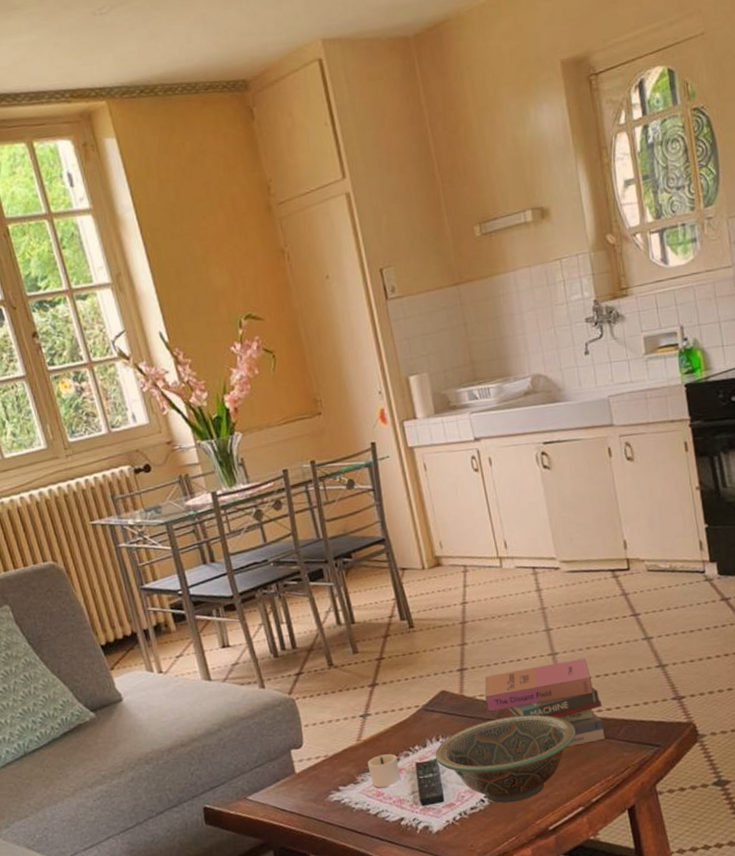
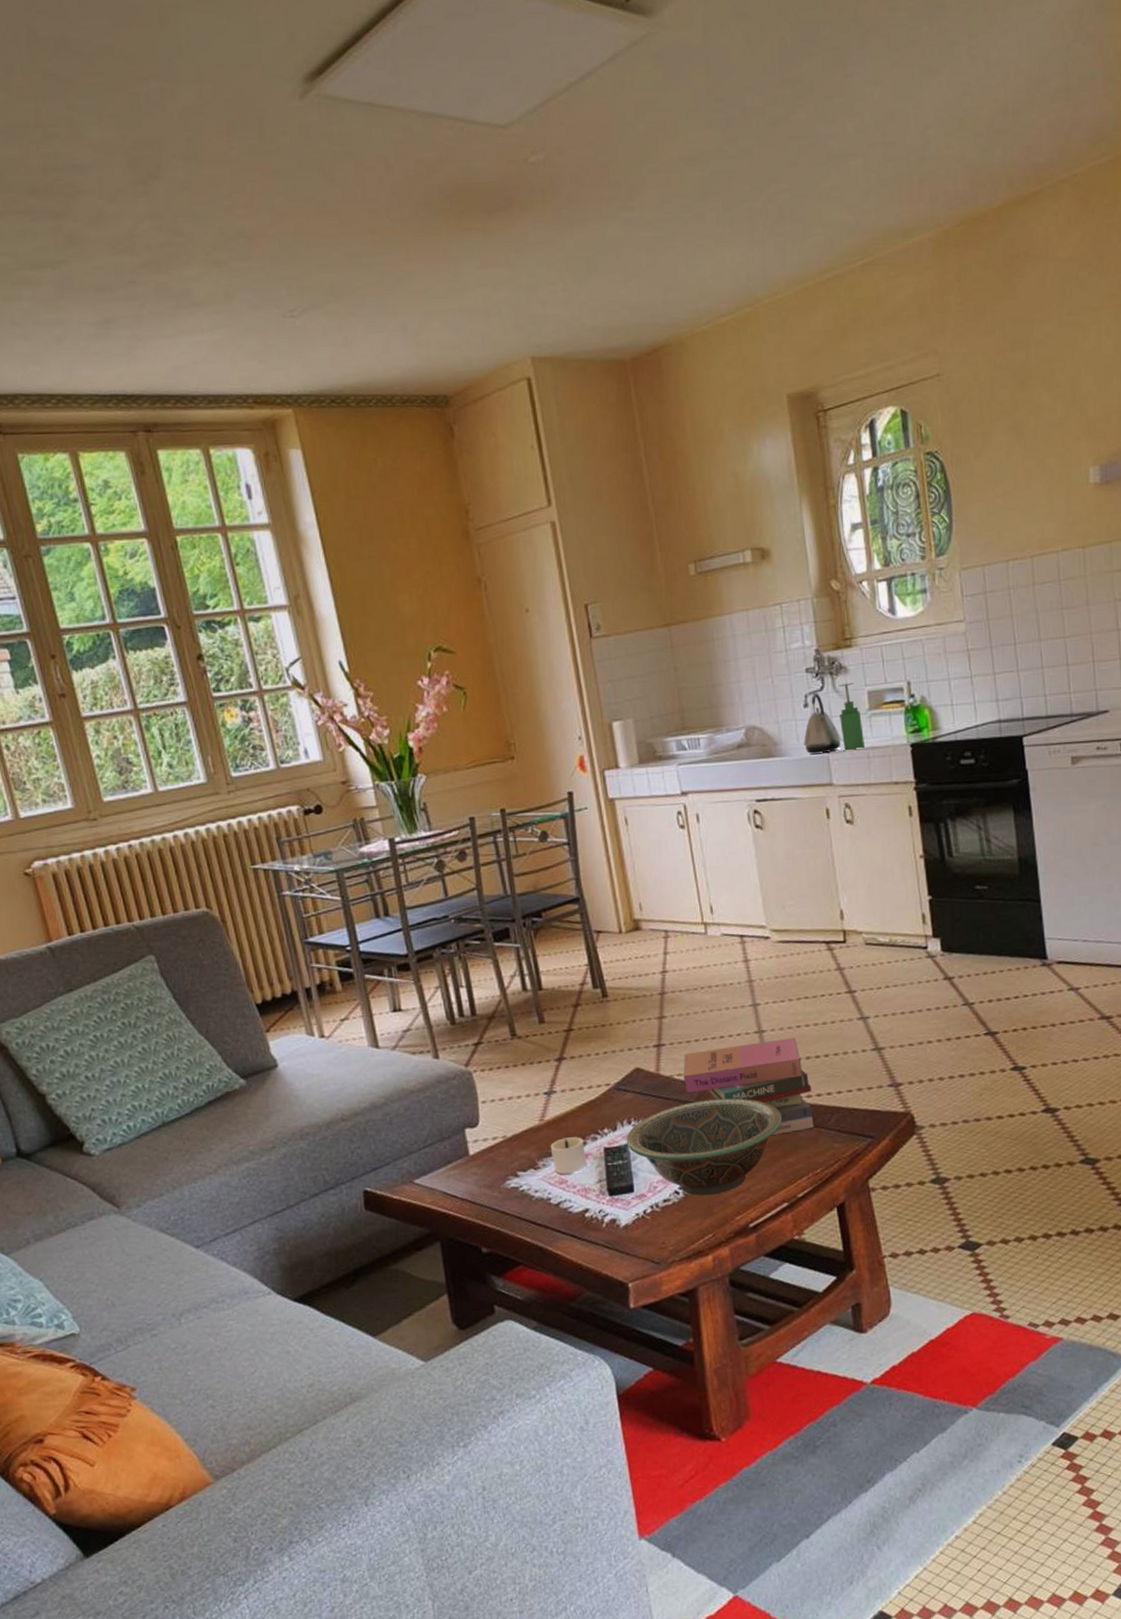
kettle: none [585,341,620,398] -> present [804,693,841,755]
soap dispenser: none [616,330,642,394] -> present [838,683,865,751]

